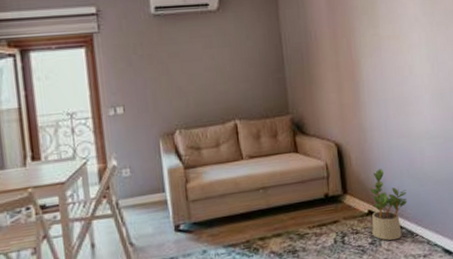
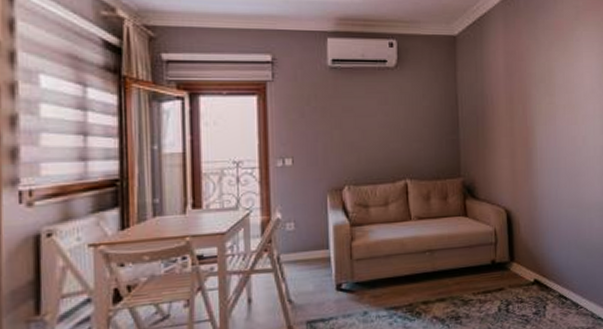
potted plant: present [370,169,407,241] -> none [537,238,573,312]

